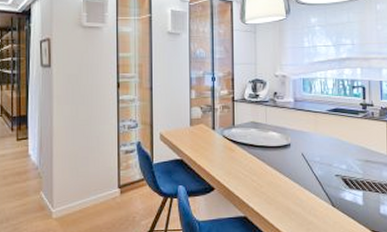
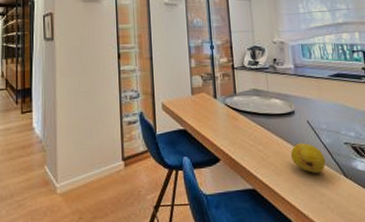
fruit: none [283,175,316,202] -> present [290,143,326,173]

